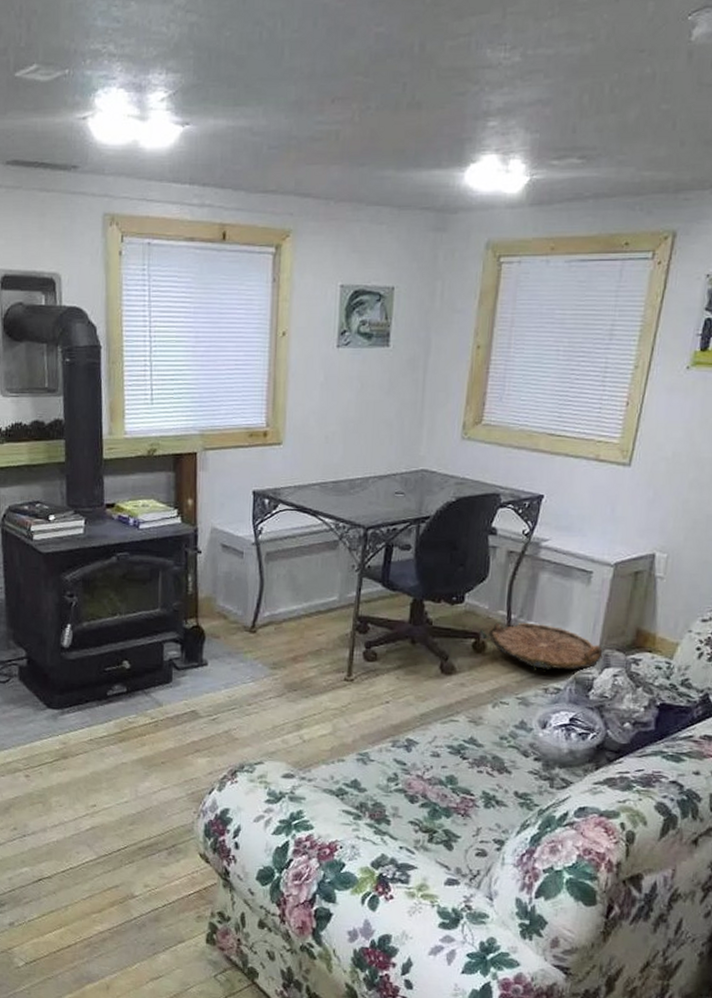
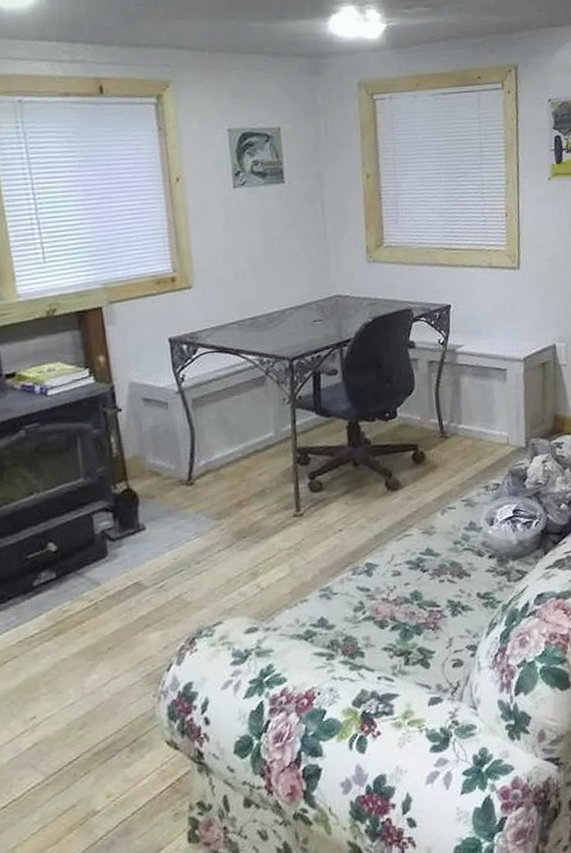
woven basket: present [479,622,602,672] -> none [416,425,530,471]

